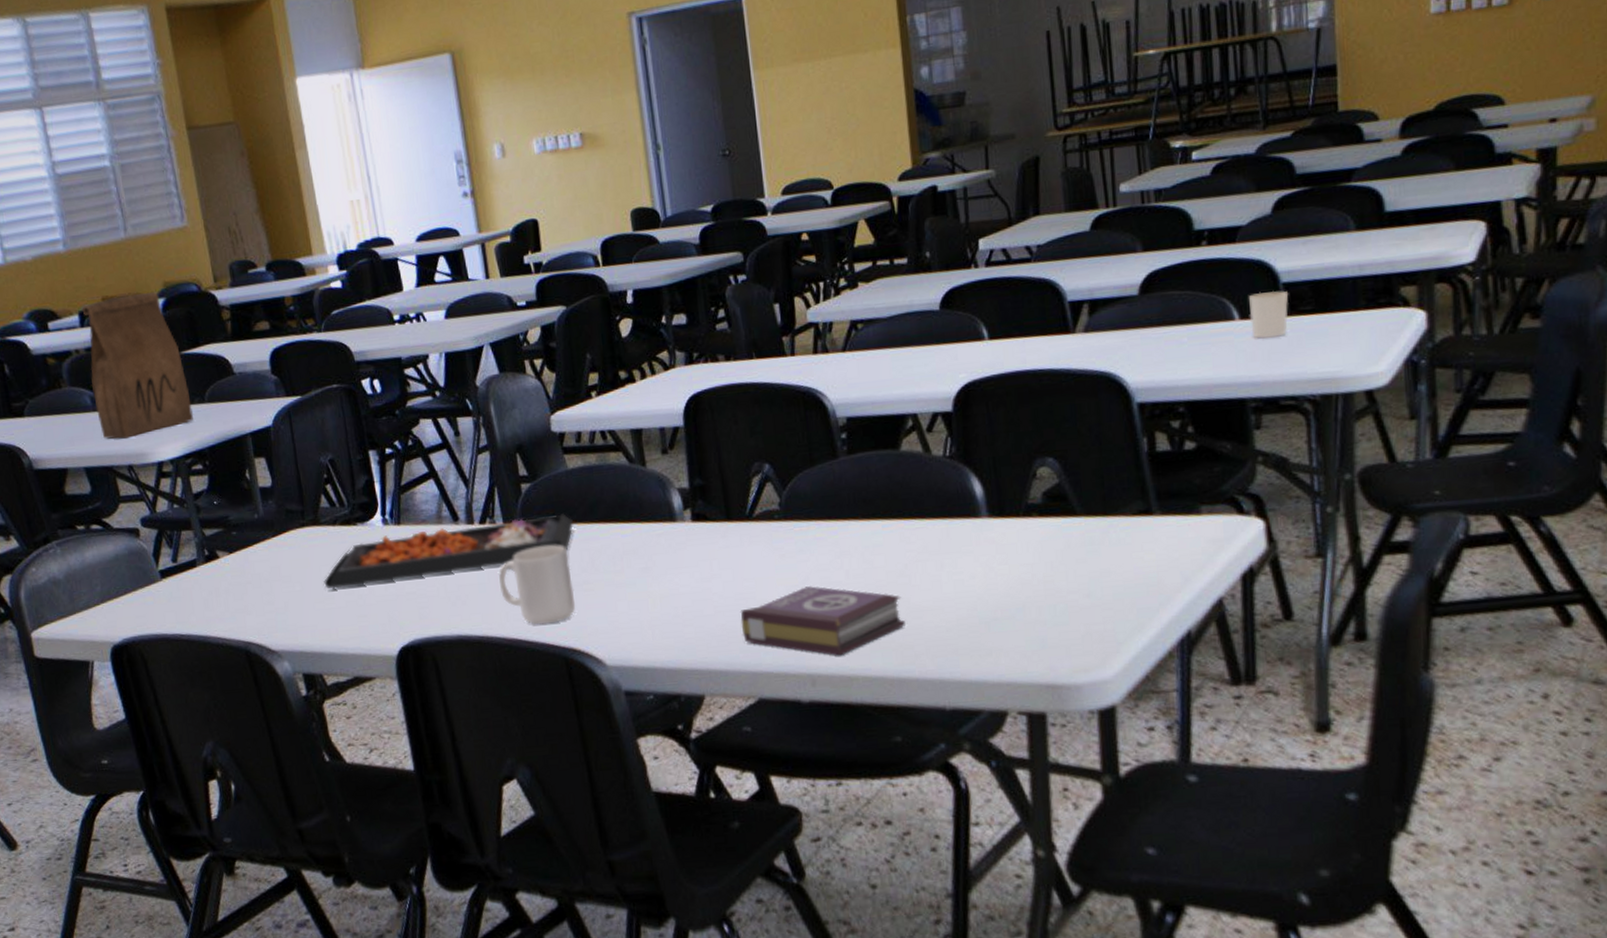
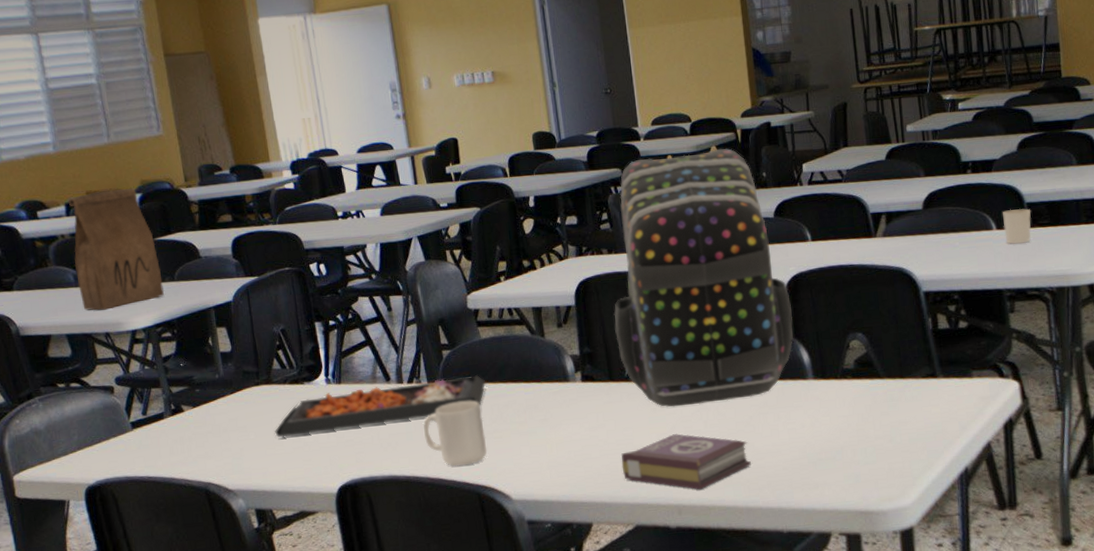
backpack: none [732,222,962,553] -> present [613,148,793,407]

